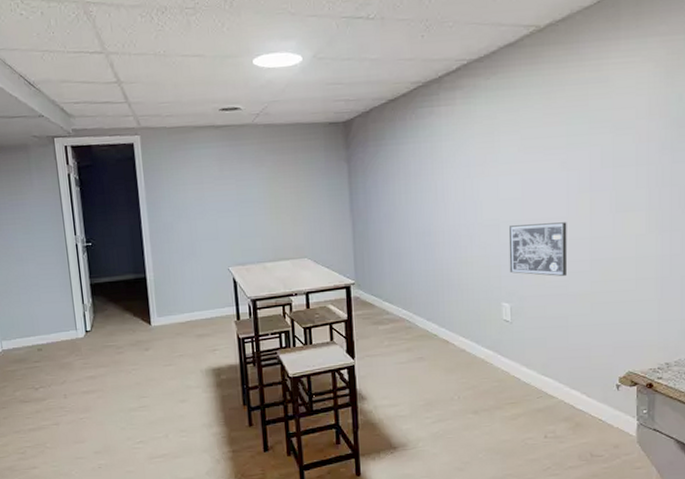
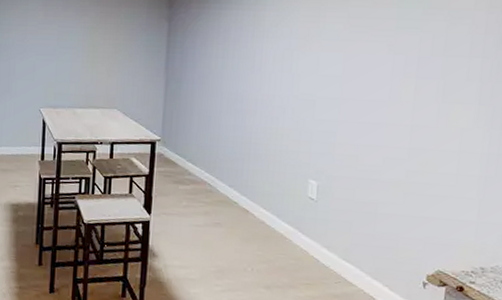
wall art: present [509,222,568,276] -> none [320,103,388,161]

